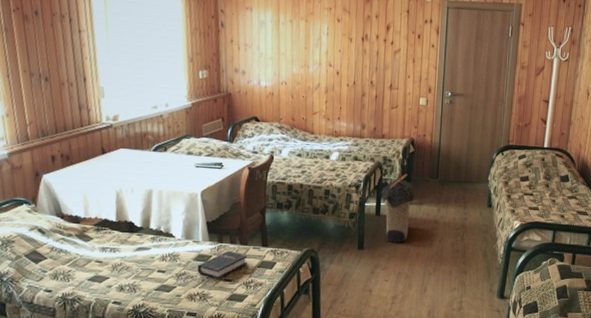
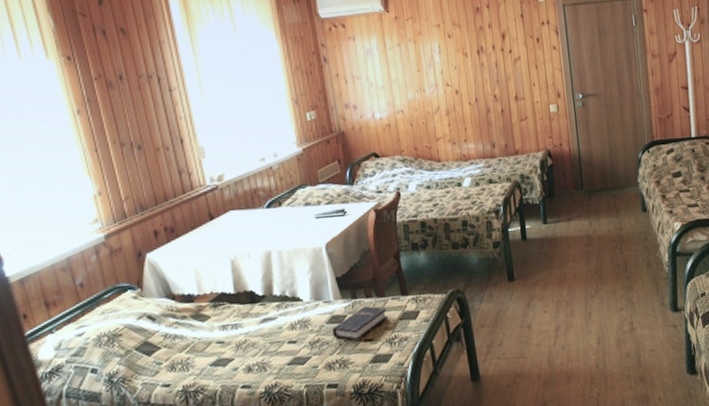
laundry hamper: present [380,174,414,243] -> none [523,189,561,268]

